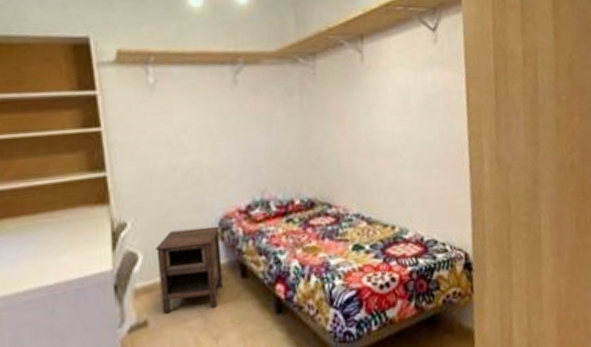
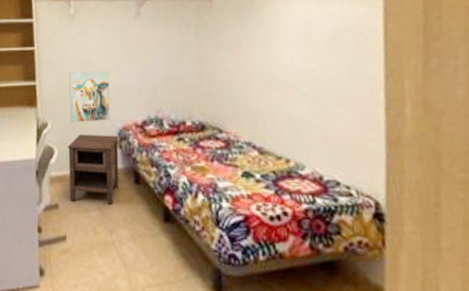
wall art: none [152,152,208,218] -> present [69,71,110,122]

